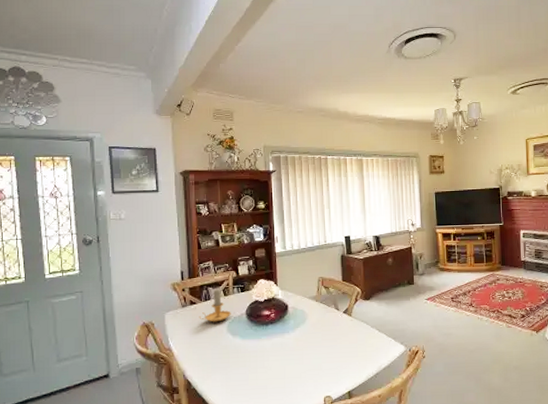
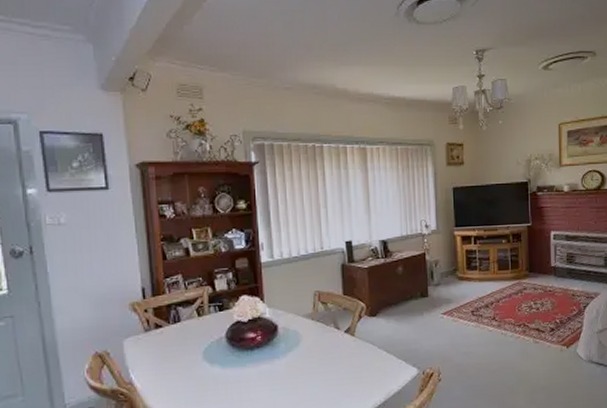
candle: present [199,289,231,322] -> none [166,308,208,349]

